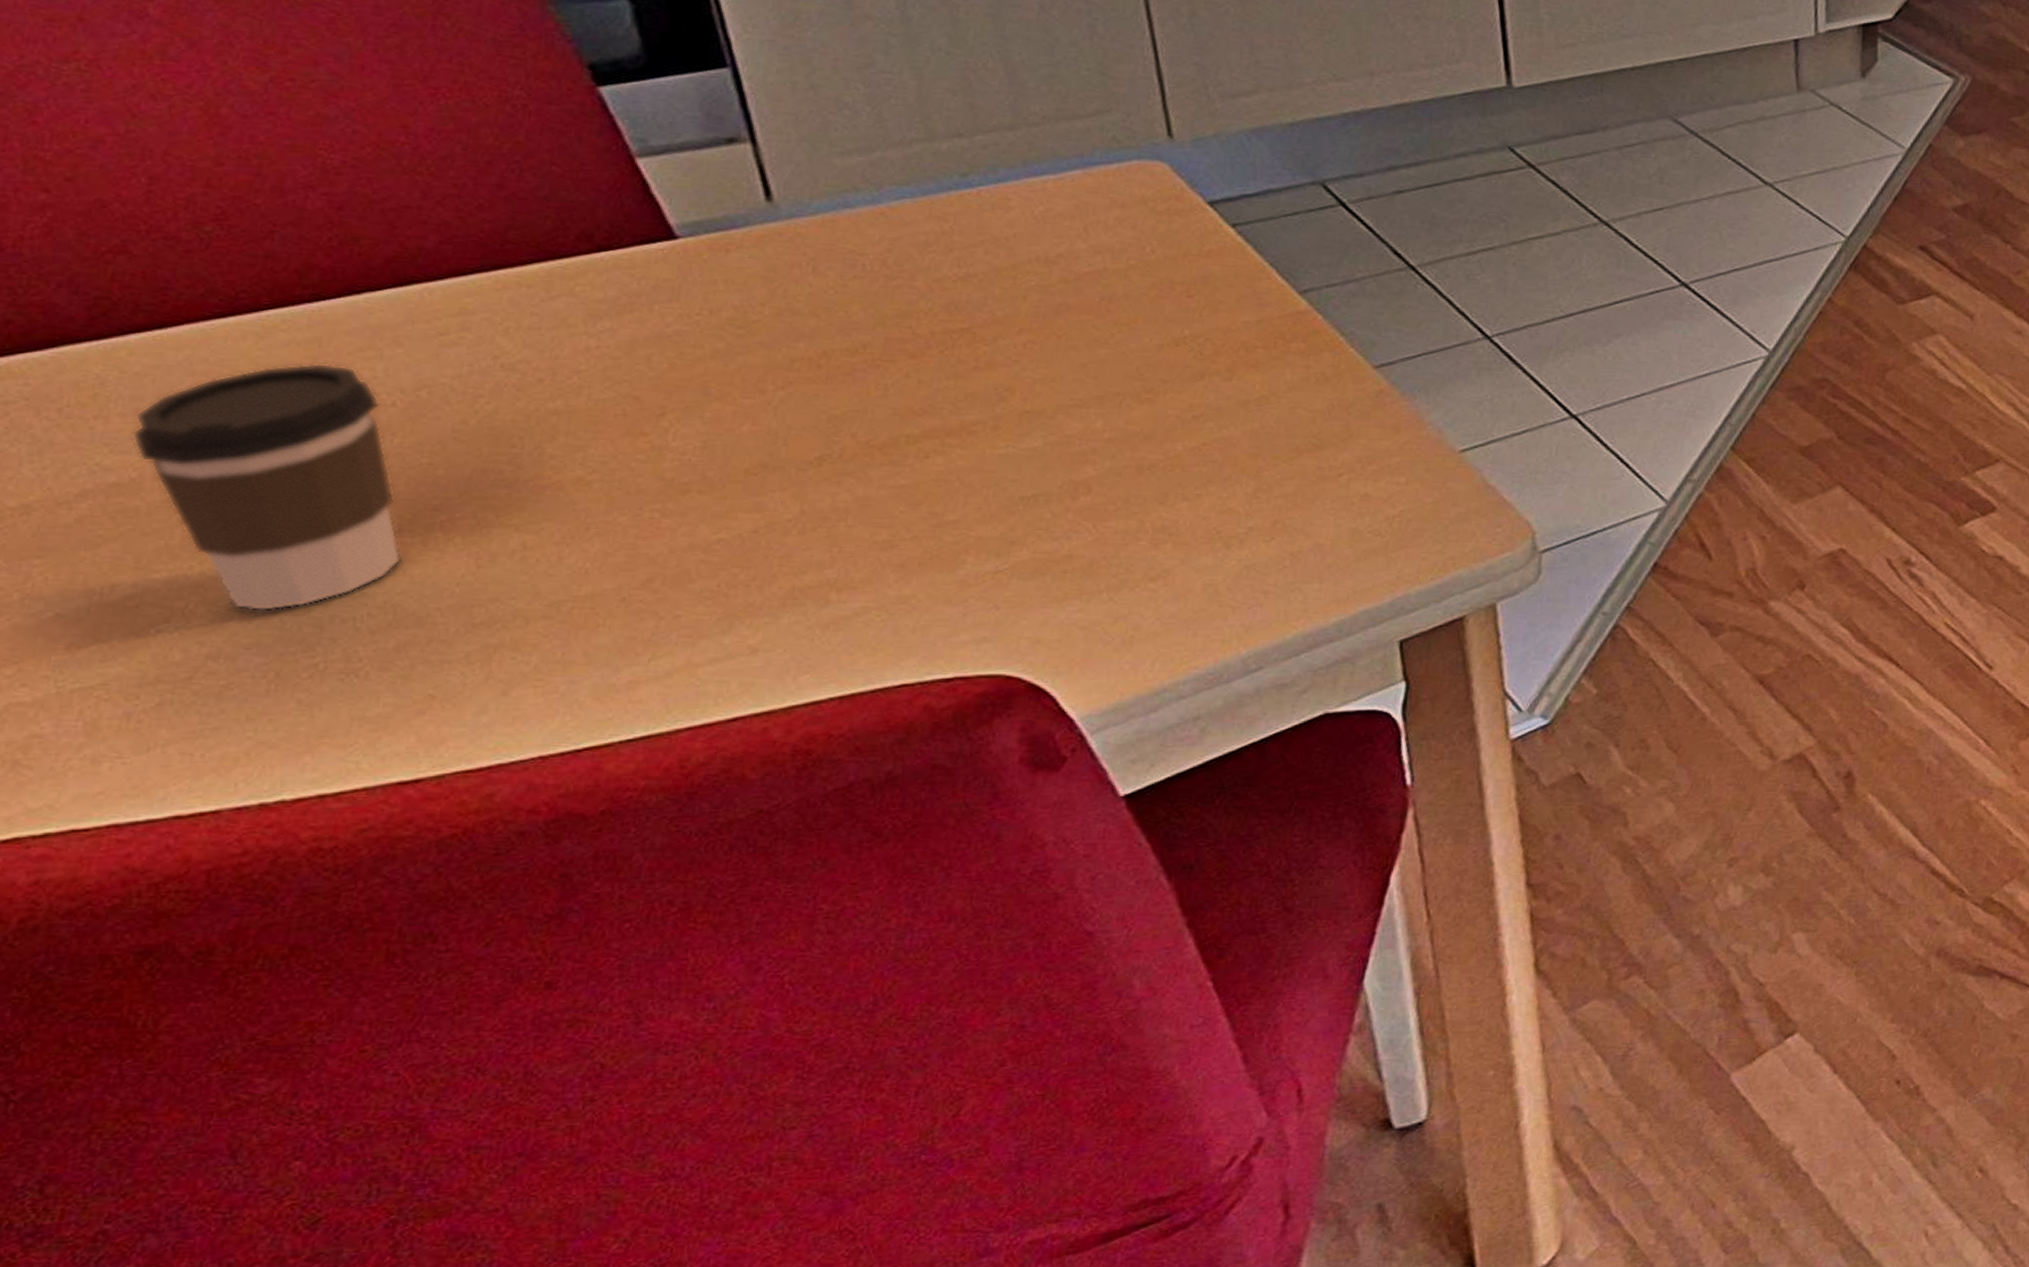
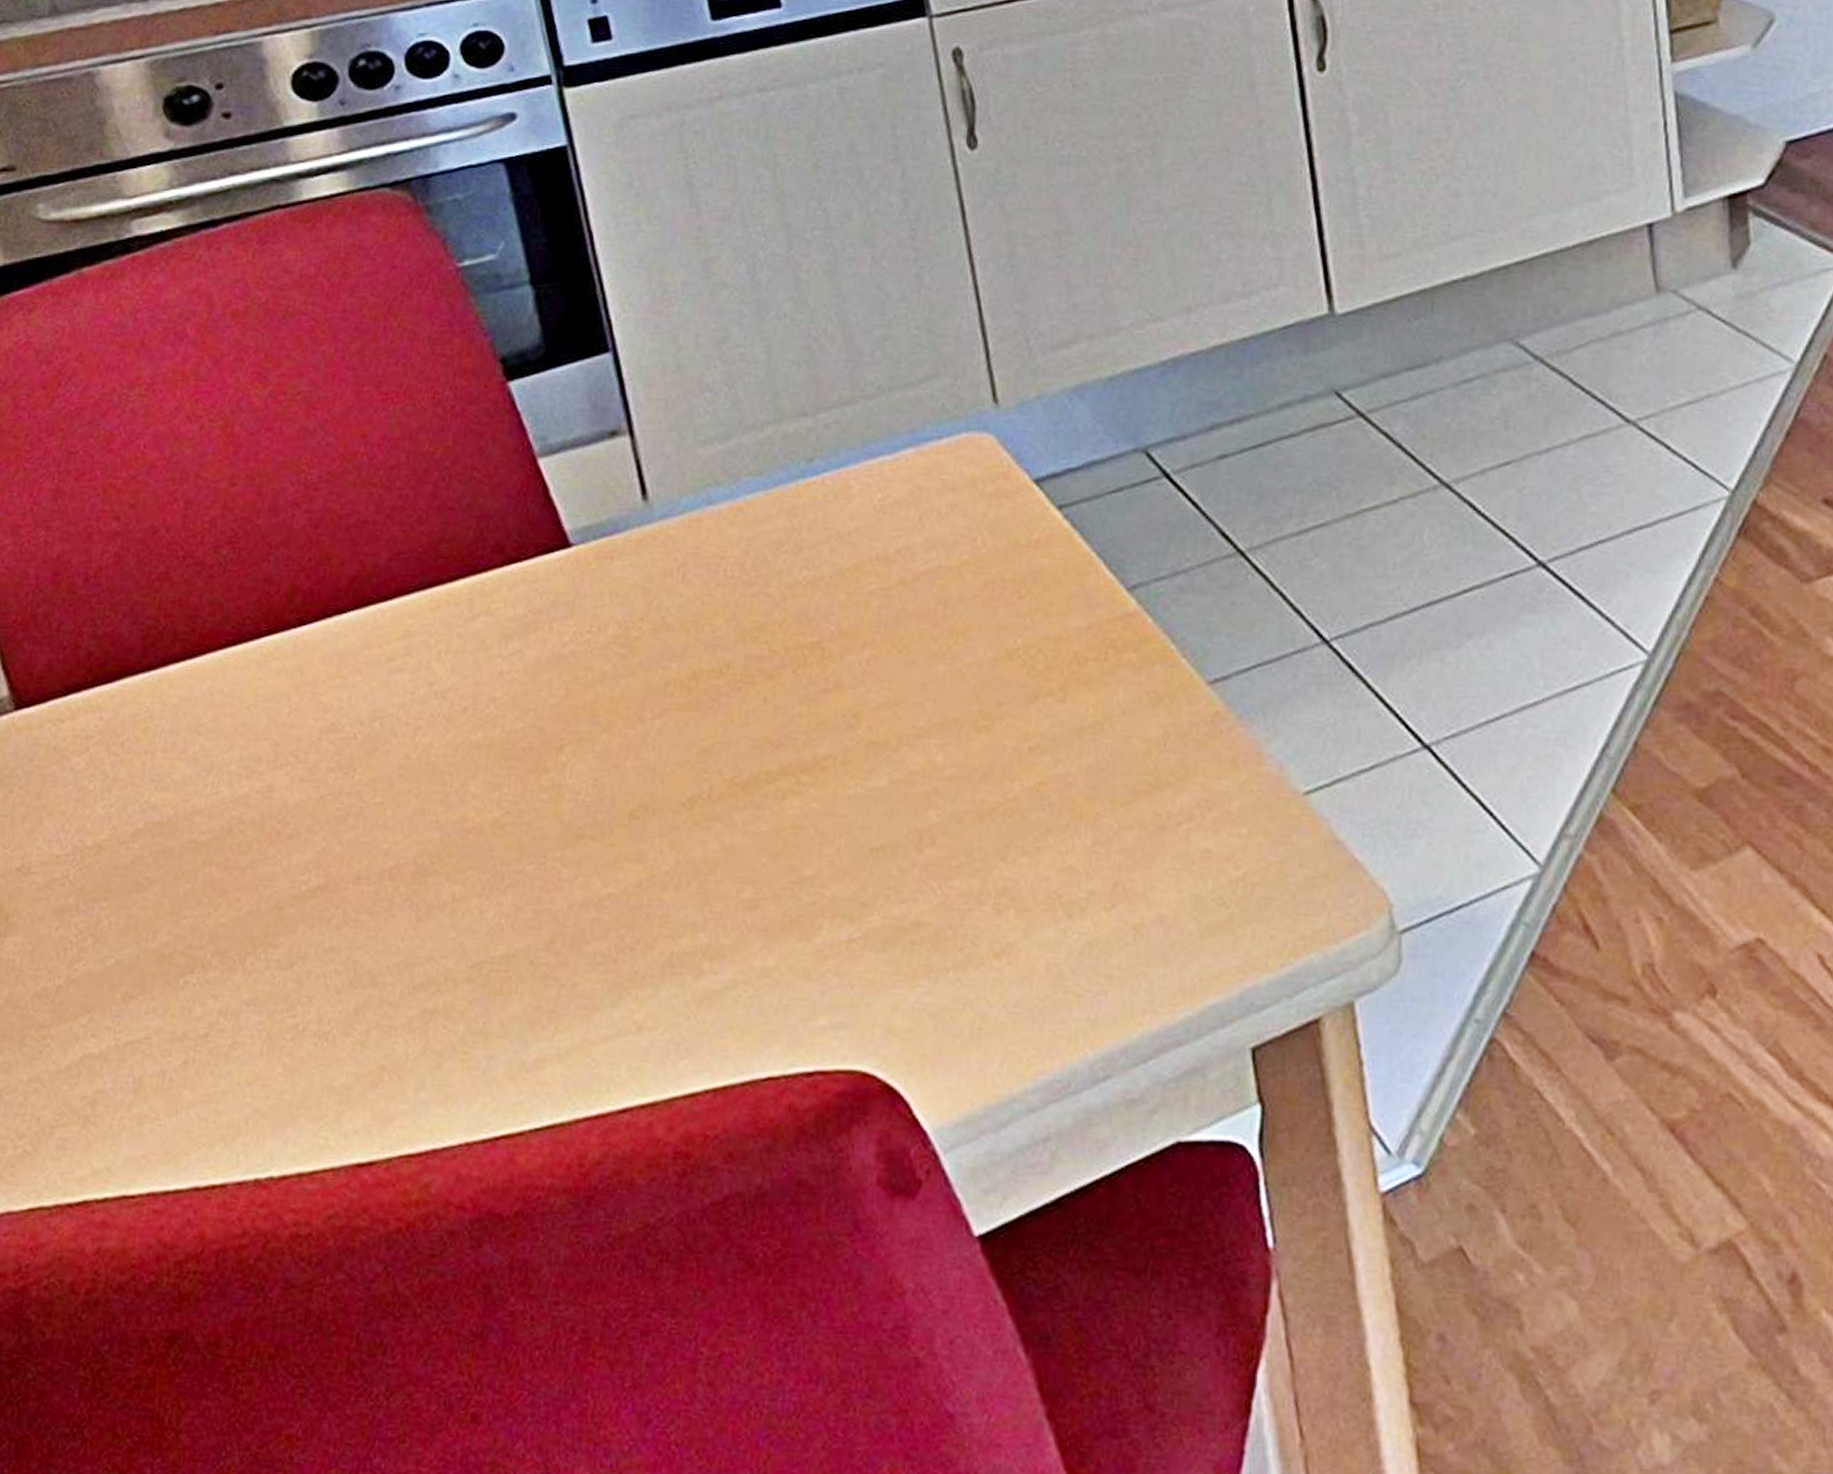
coffee cup: present [132,362,402,612] -> none [170,692,360,965]

